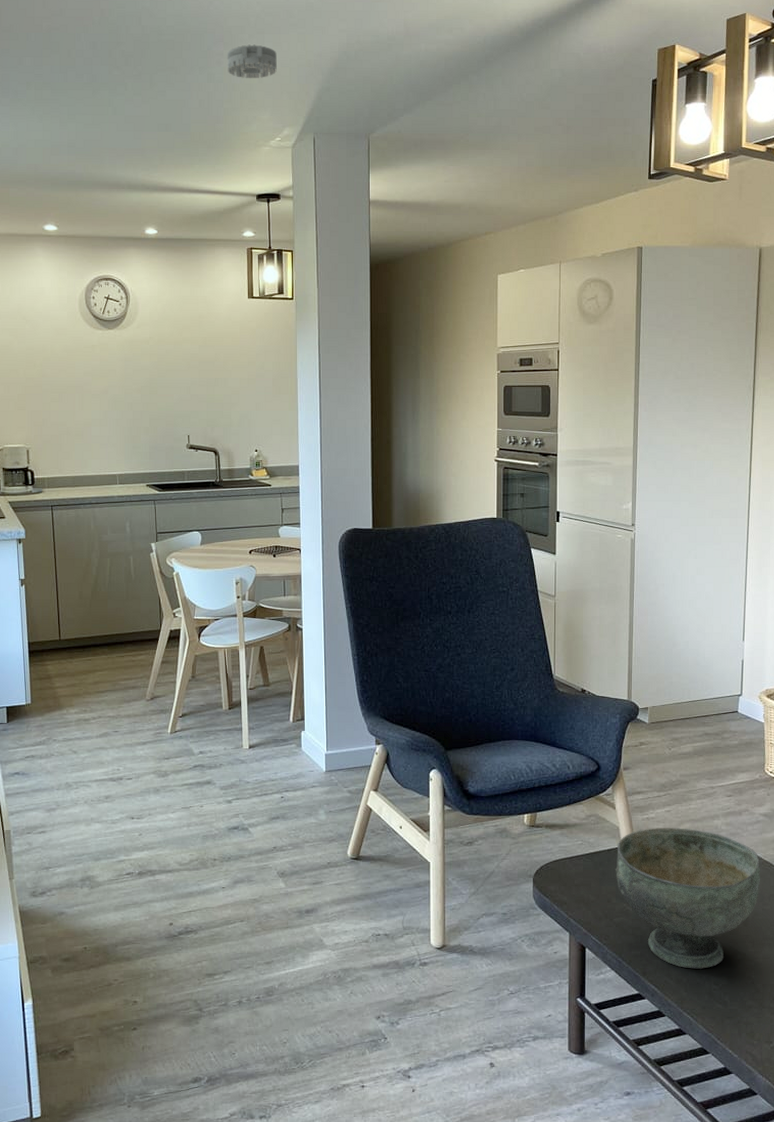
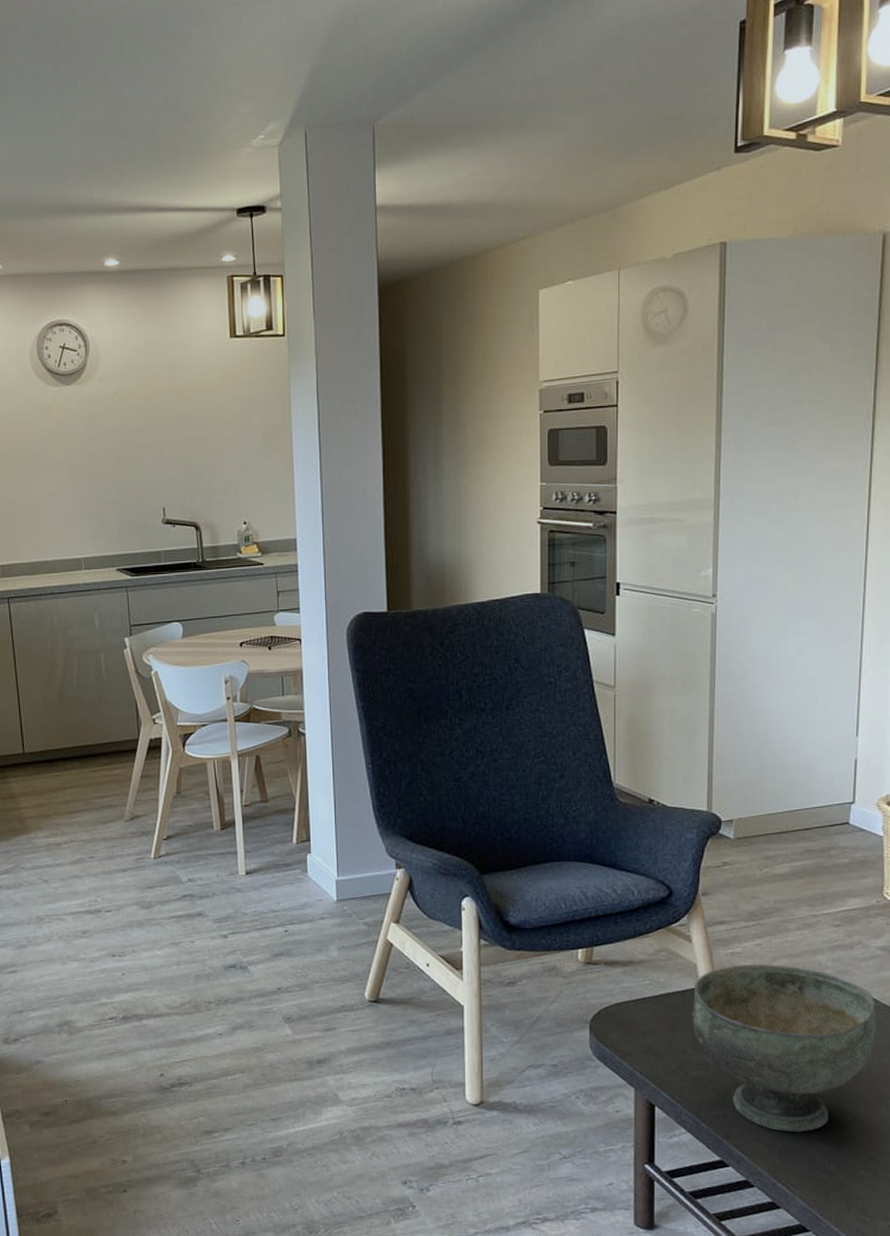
smoke detector: present [227,44,277,79] -> none [195,19,257,64]

